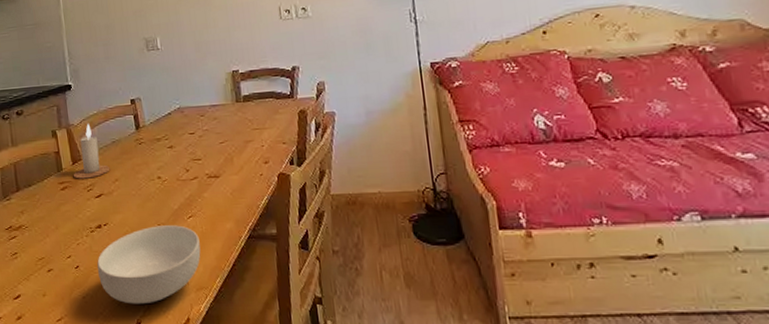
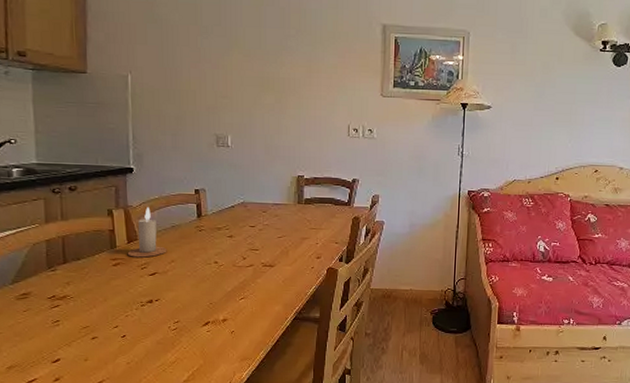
cereal bowl: present [97,225,201,304] -> none [145,304,248,371]

